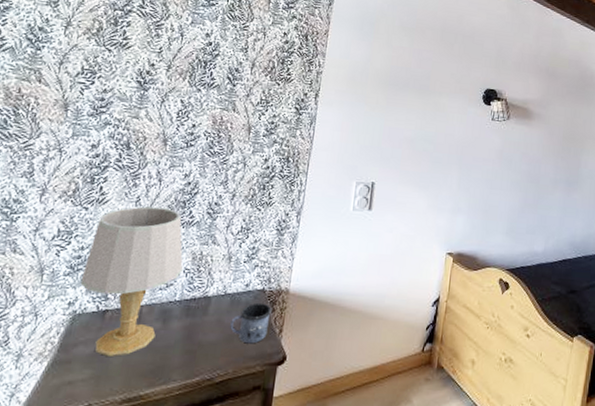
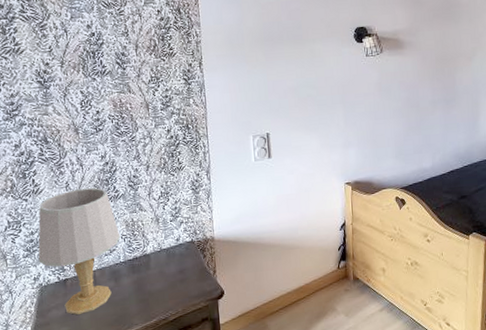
mug: present [230,302,272,344] -> none [171,252,204,287]

